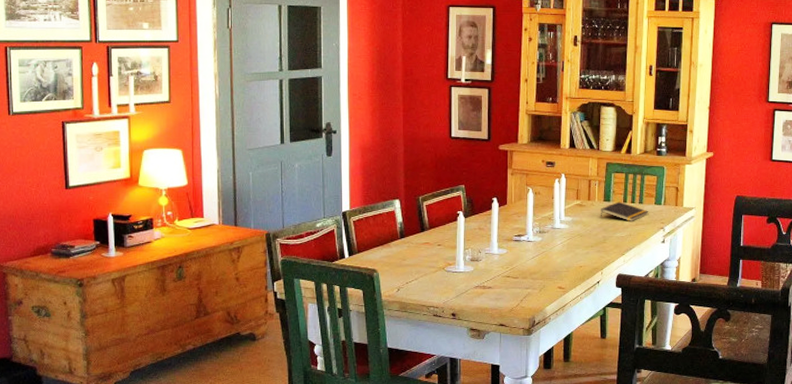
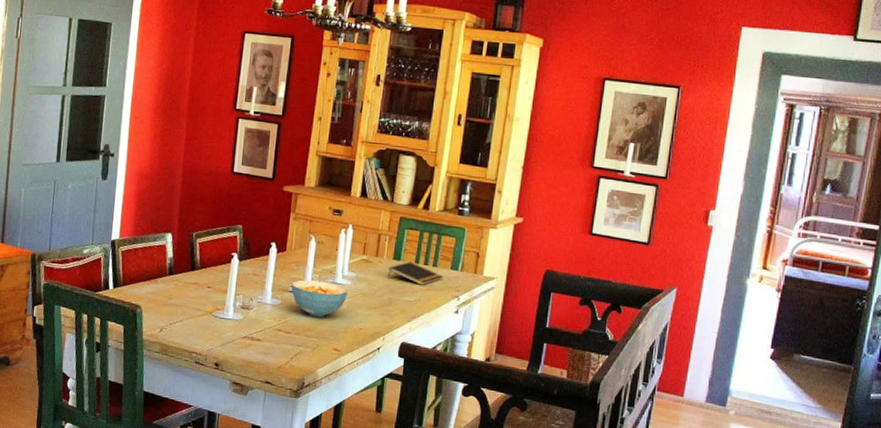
cereal bowl: none [515,228,566,261] -> present [291,280,348,318]

